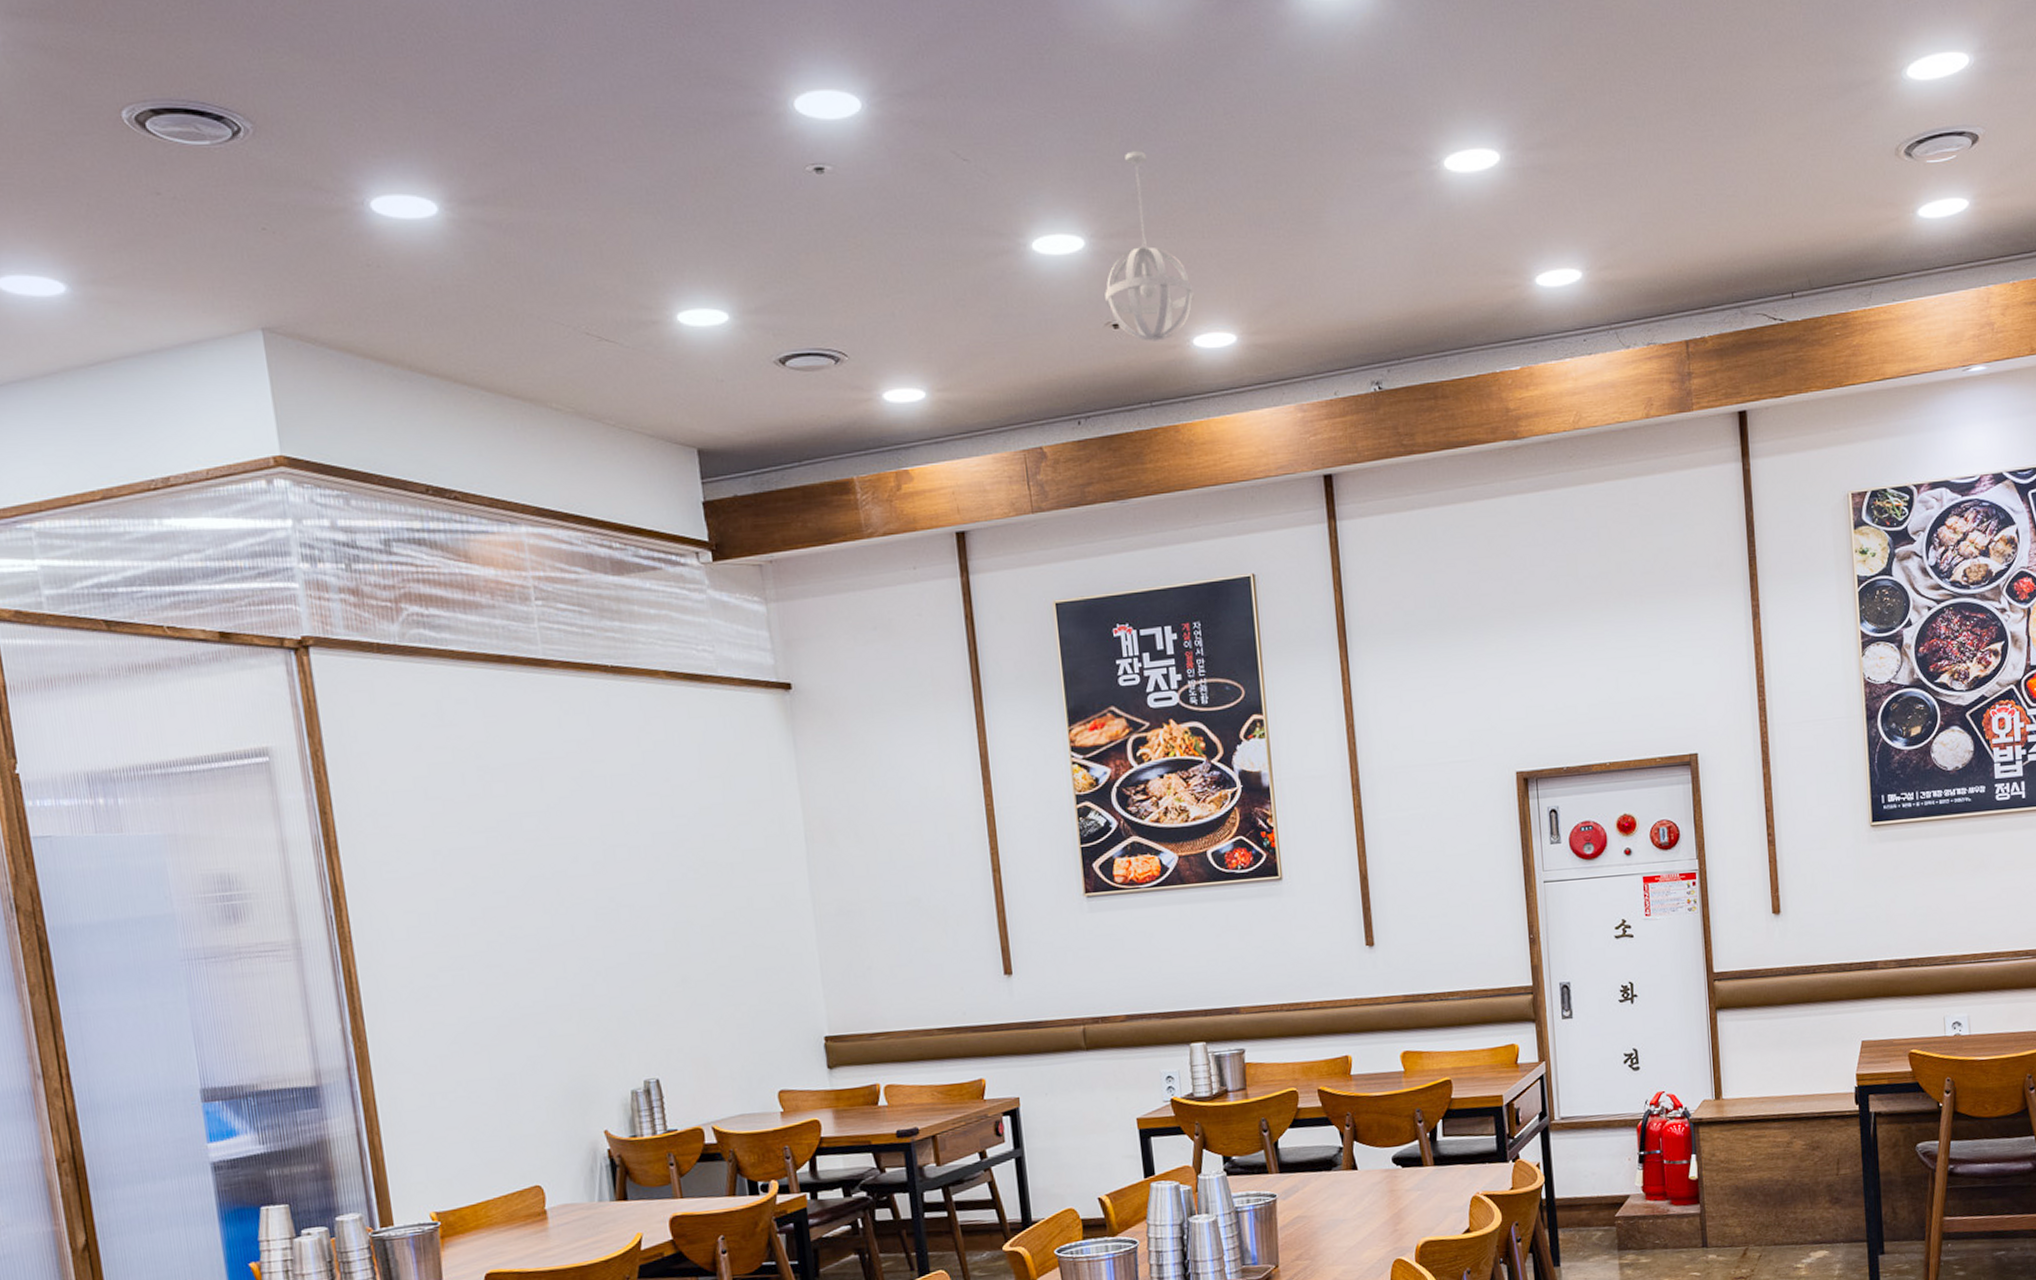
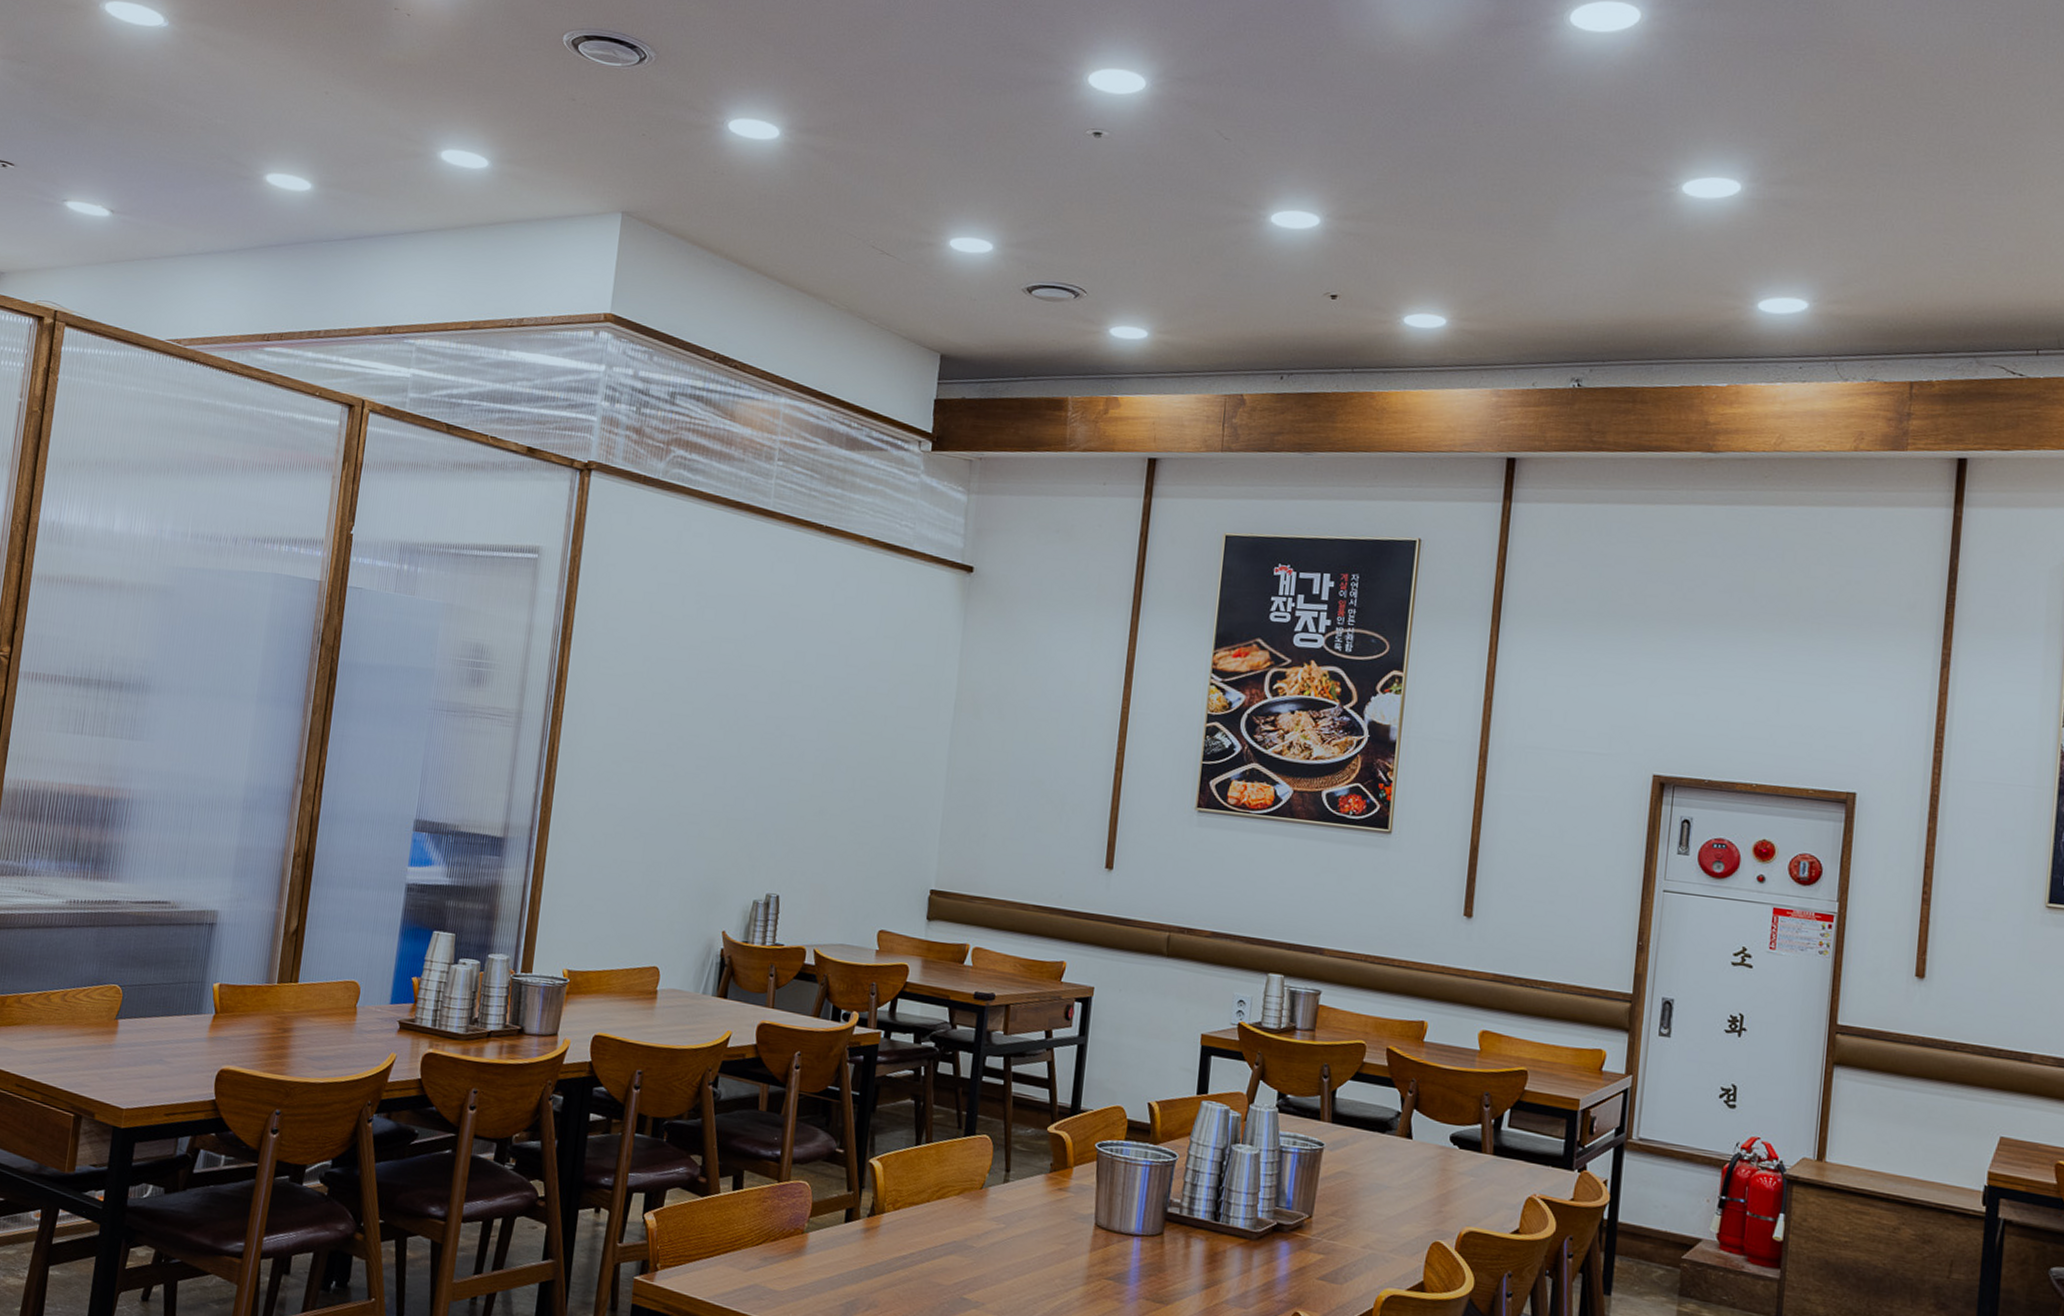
pendant light: present [1105,151,1194,341] -> none [1328,146,1414,315]

